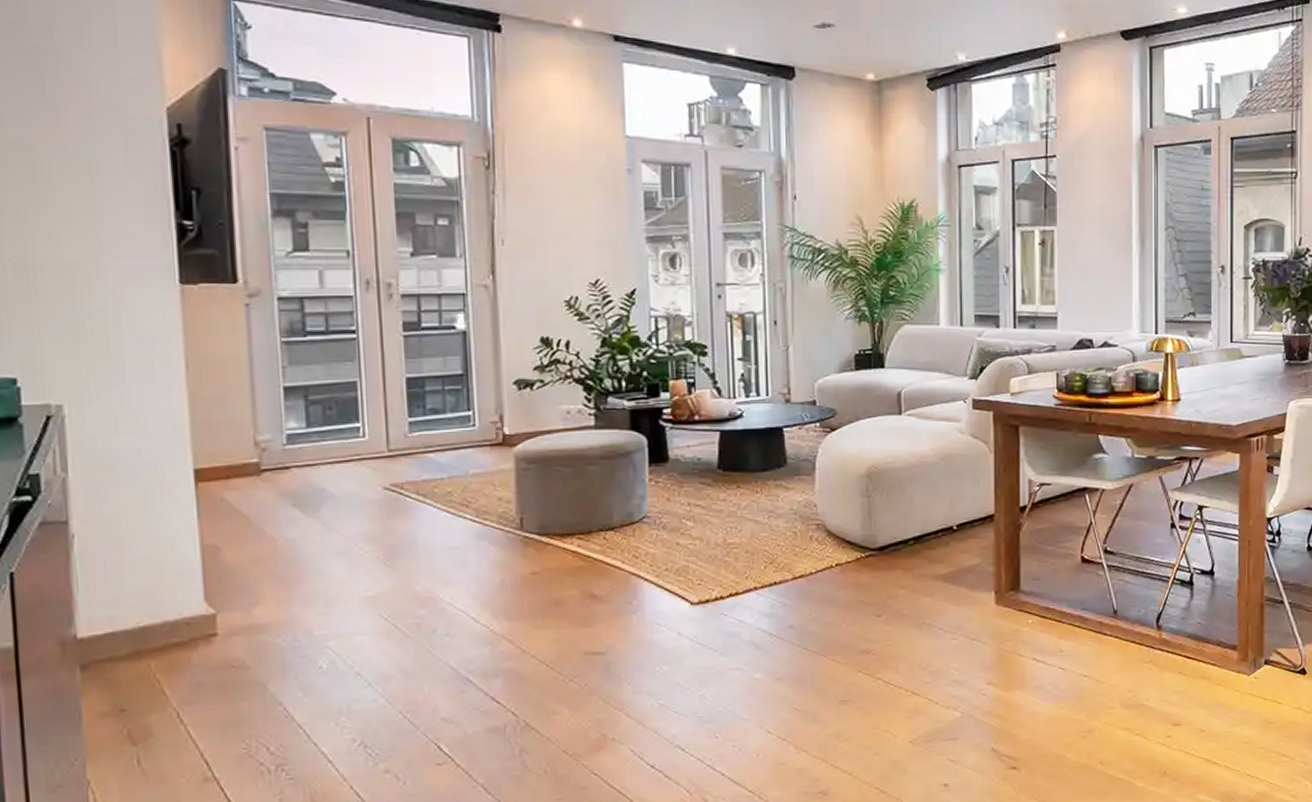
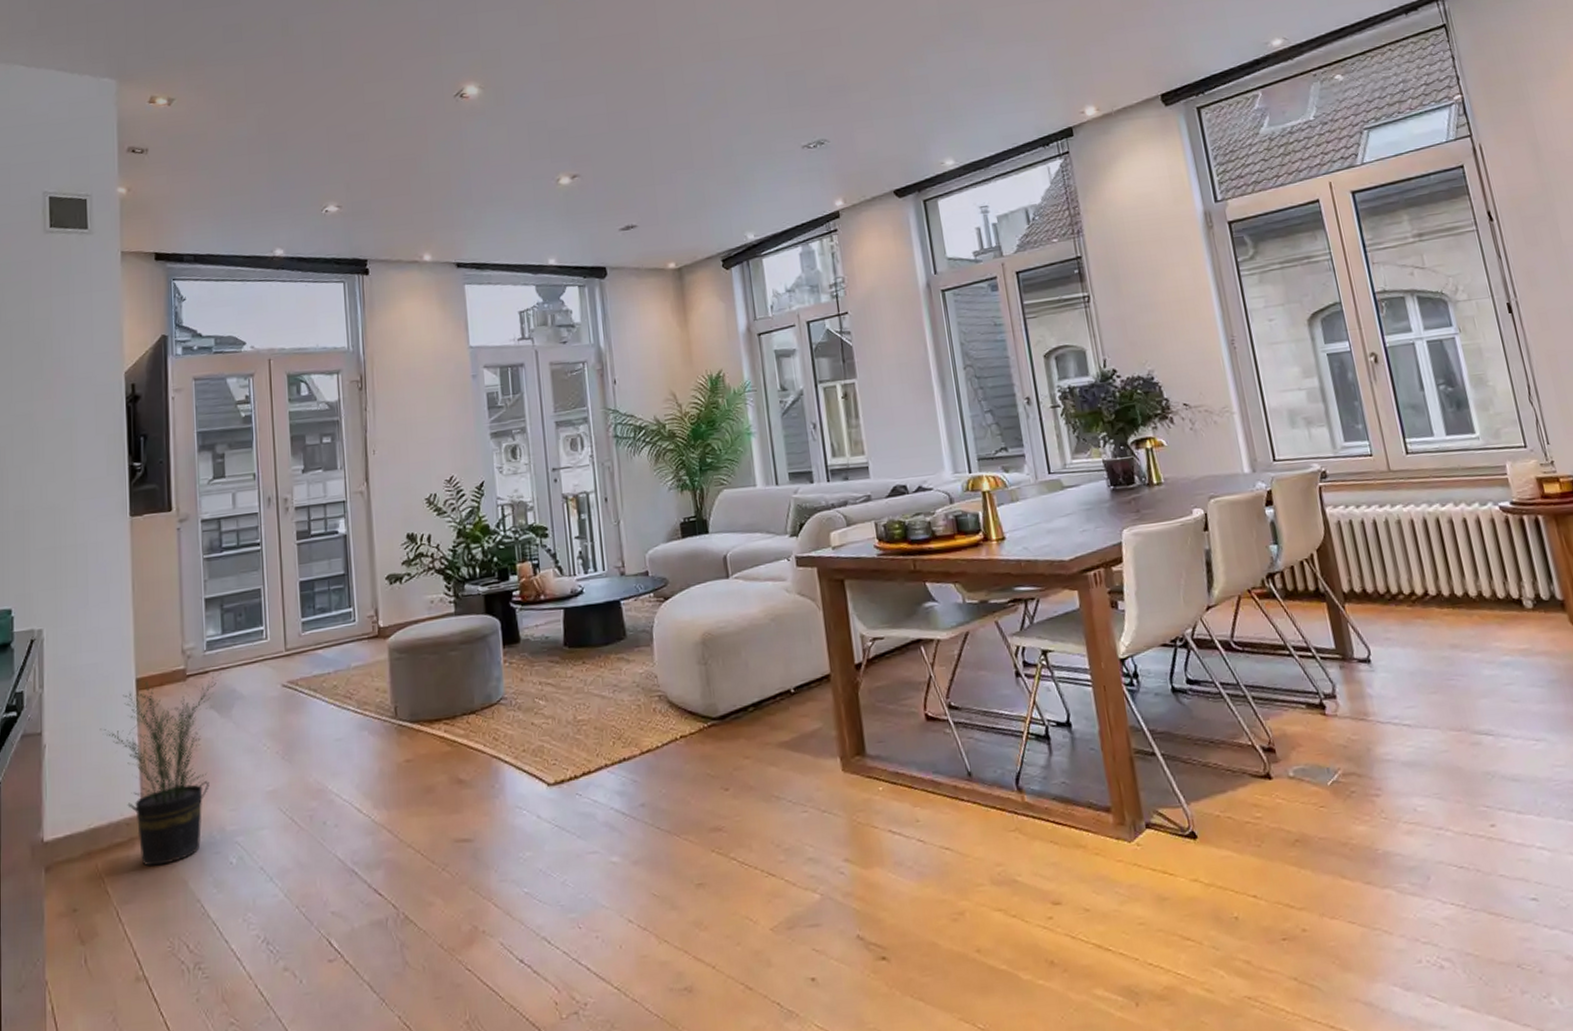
potted plant: none [147,469,306,668] -> present [100,672,221,866]

